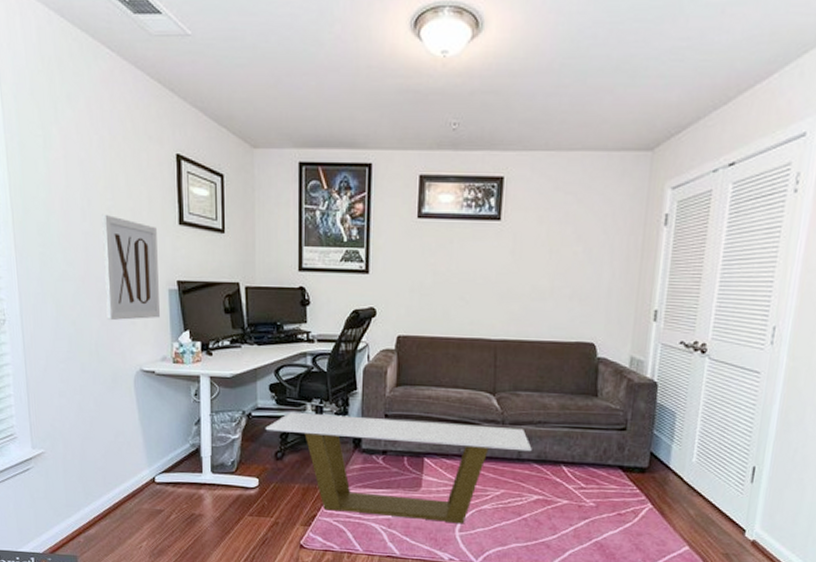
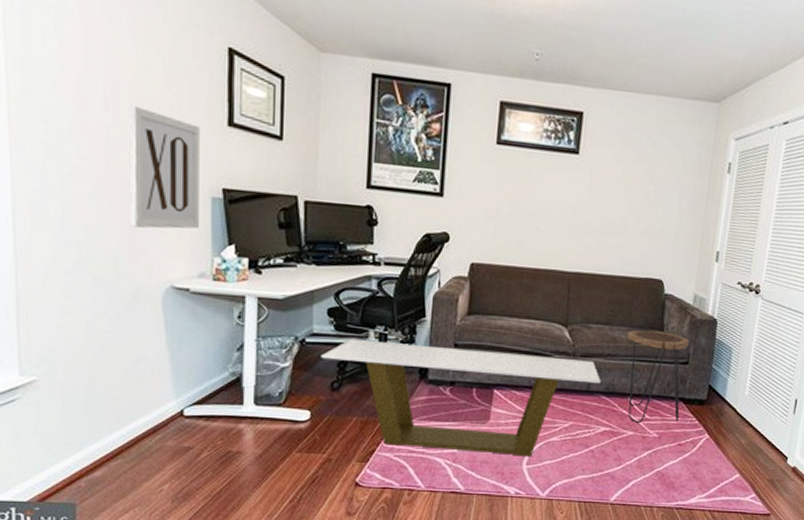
side table: none [558,396,626,491] -> present [627,330,689,423]

